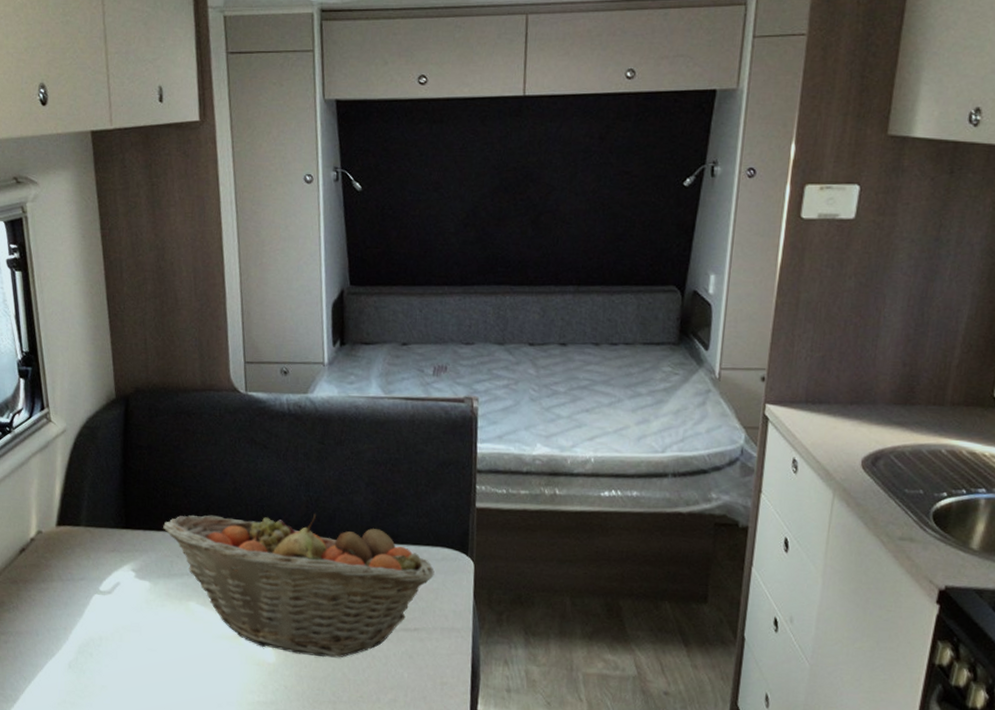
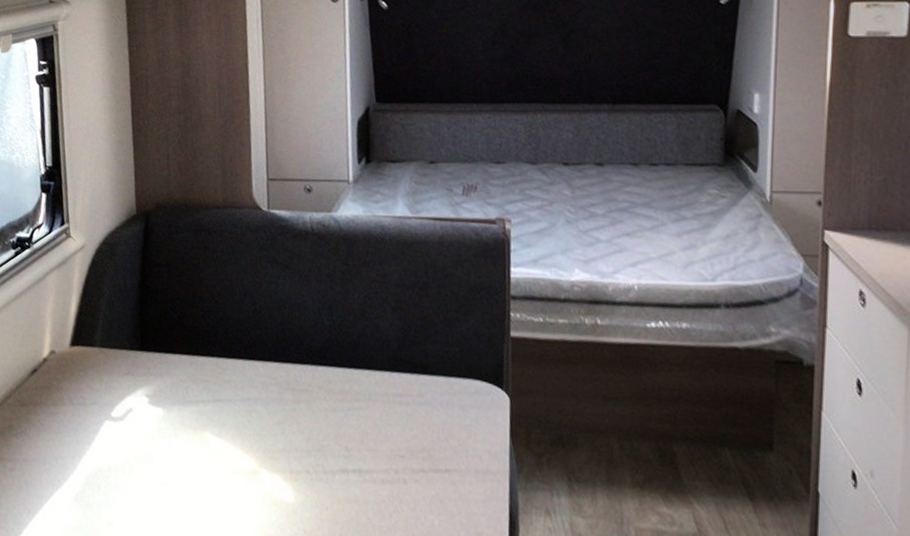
fruit basket: present [163,513,435,658] -> none [179,337,467,500]

